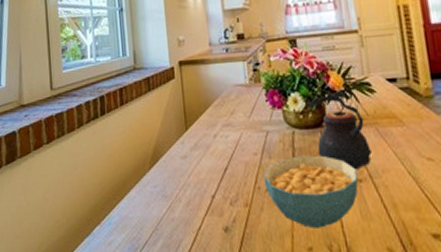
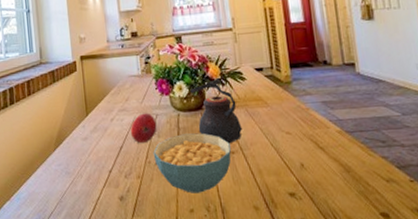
fruit: none [236,129,268,166] -> present [130,113,157,144]

